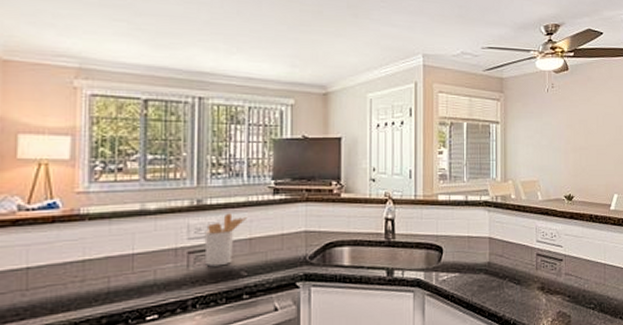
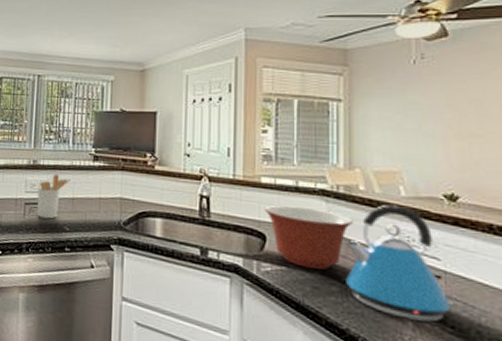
mixing bowl: none [441,218,507,271] -> present [265,205,353,270]
kettle: none [502,208,571,297] -> present [346,204,455,323]

